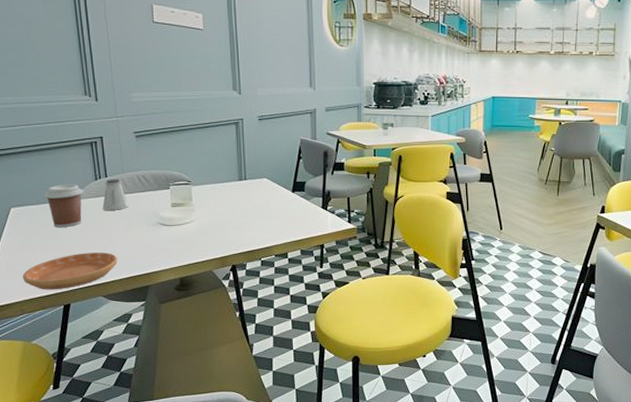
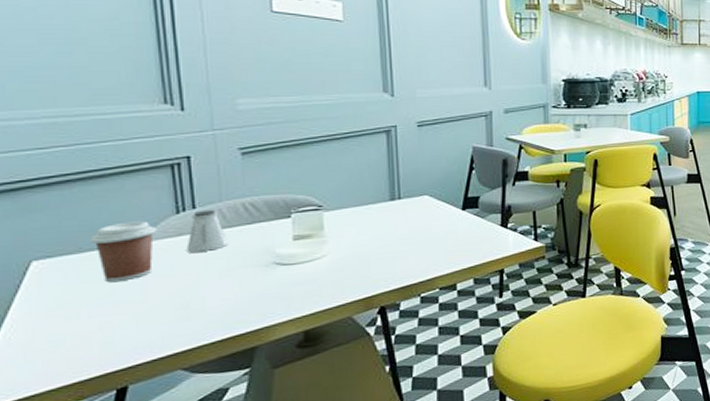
saucer: present [22,253,117,290] -> none [46,309,208,372]

